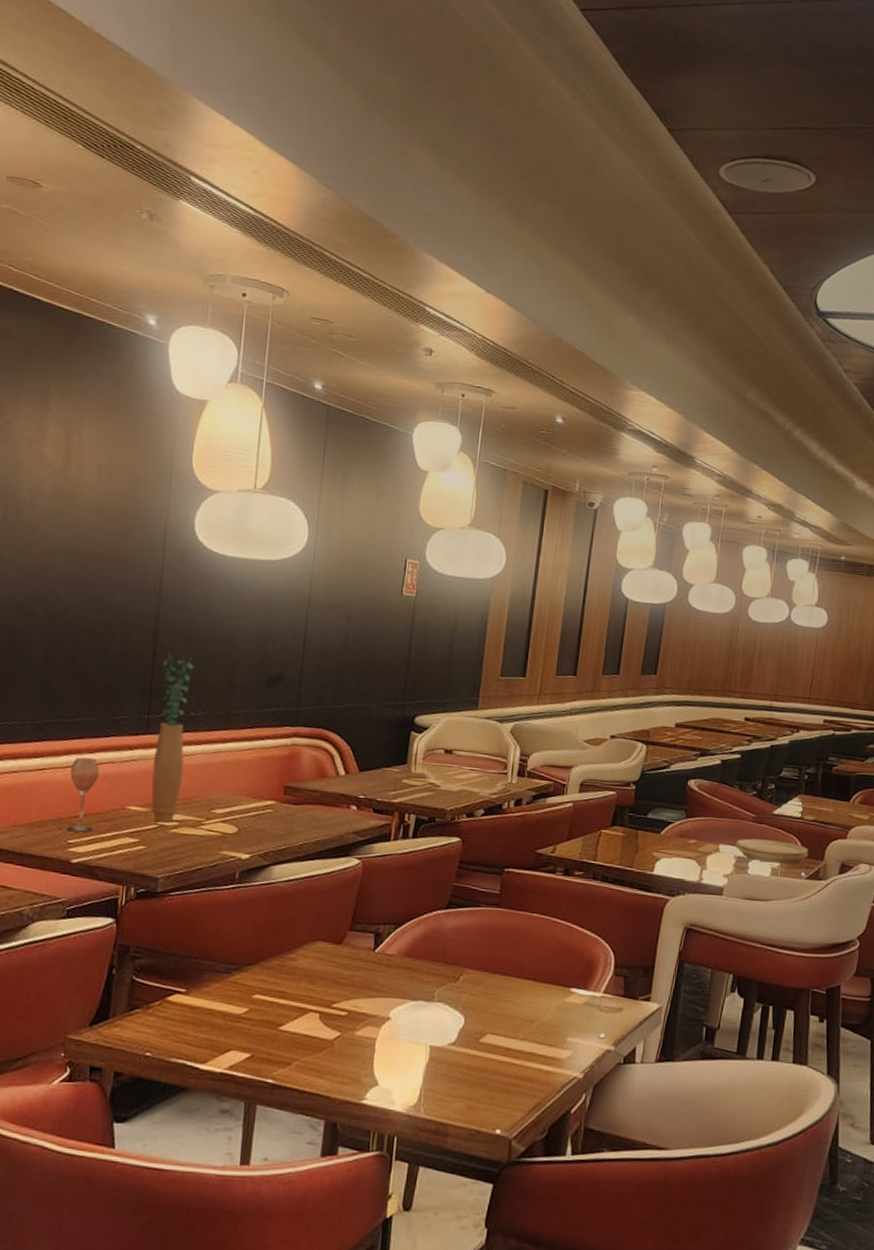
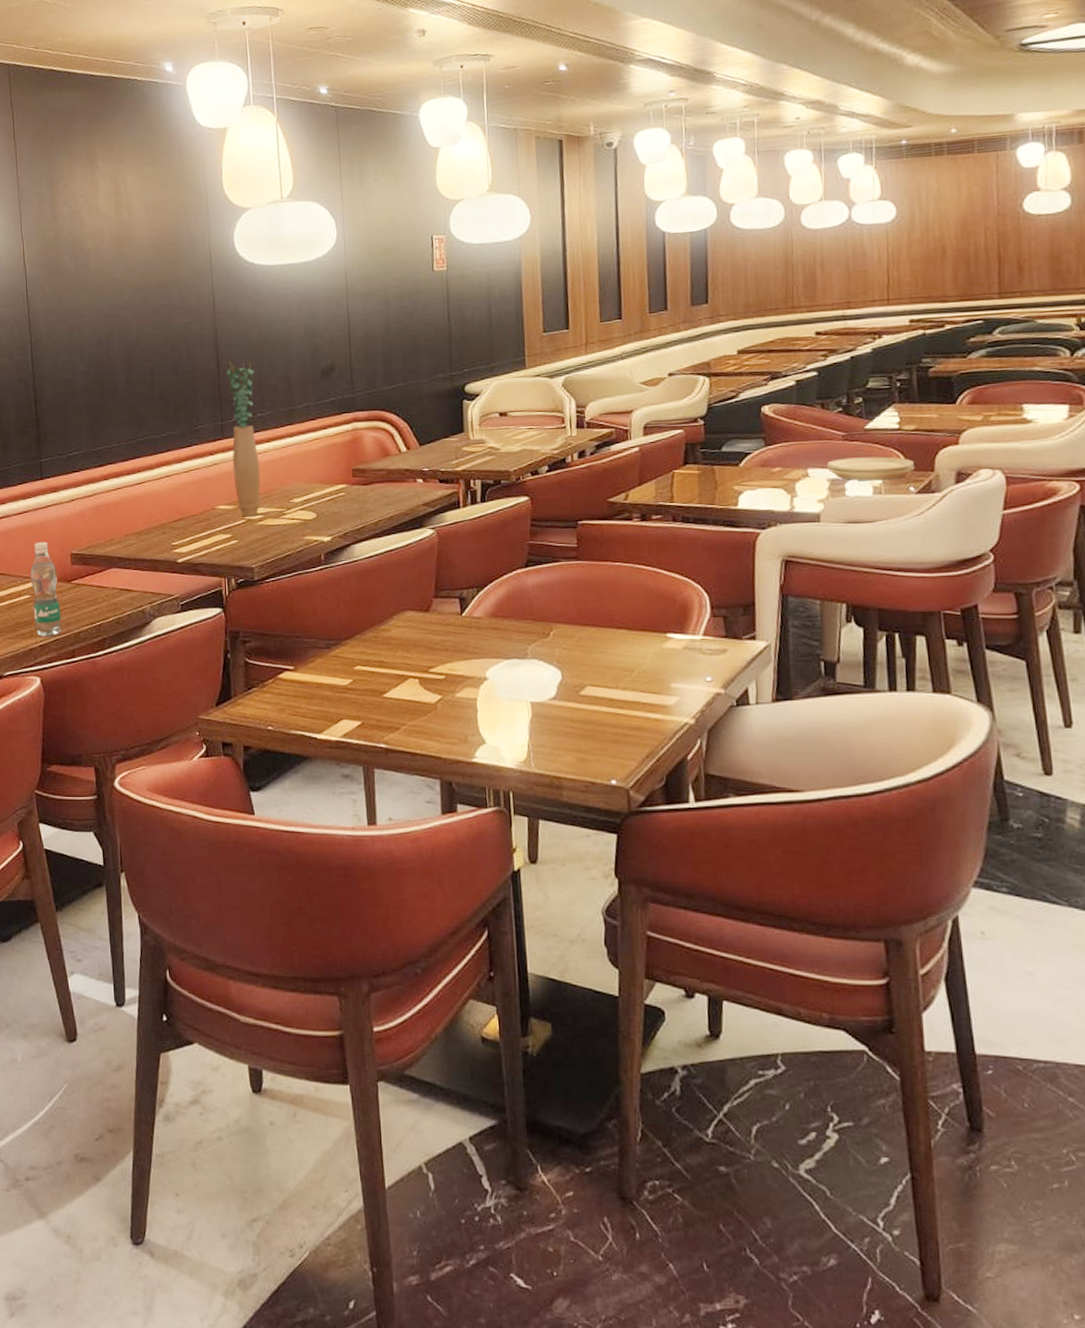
wineglass: present [67,757,100,833] -> none [164,467,191,535]

